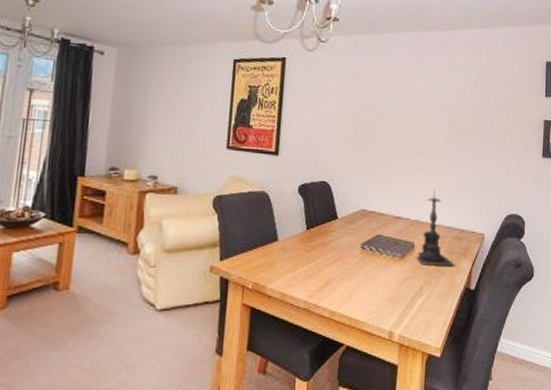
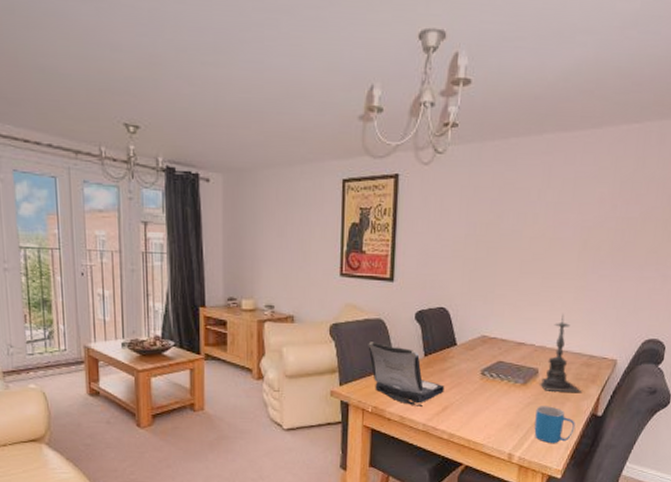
laptop: none [251,215,326,282] -> present [368,342,445,407]
mug: none [413,280,451,320] -> present [534,406,575,444]

